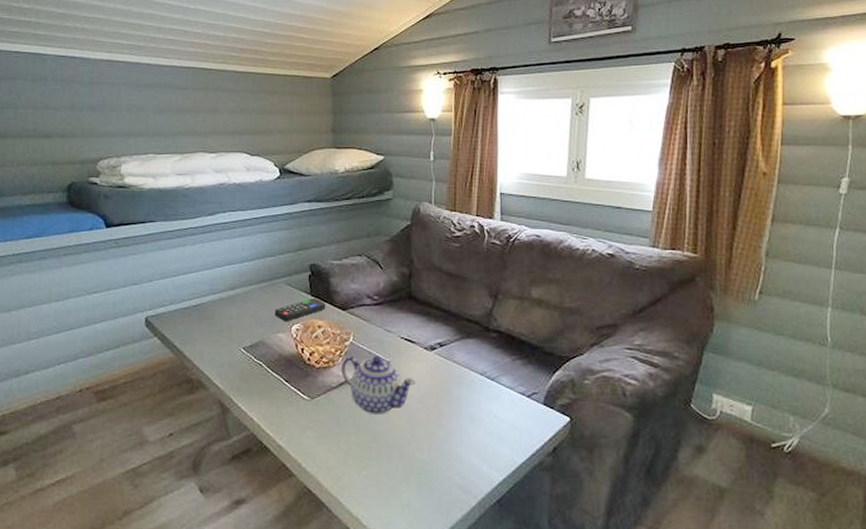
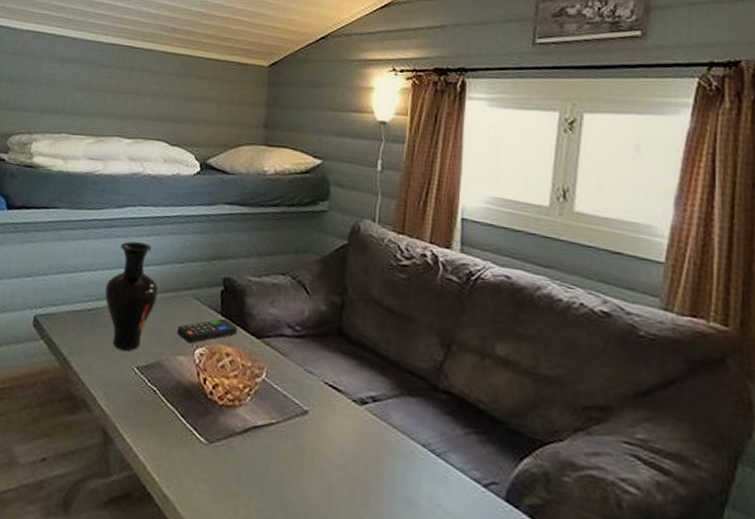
vase: none [207,242,254,336] -> present [105,241,158,352]
teapot: present [341,355,416,416] -> none [247,396,339,478]

